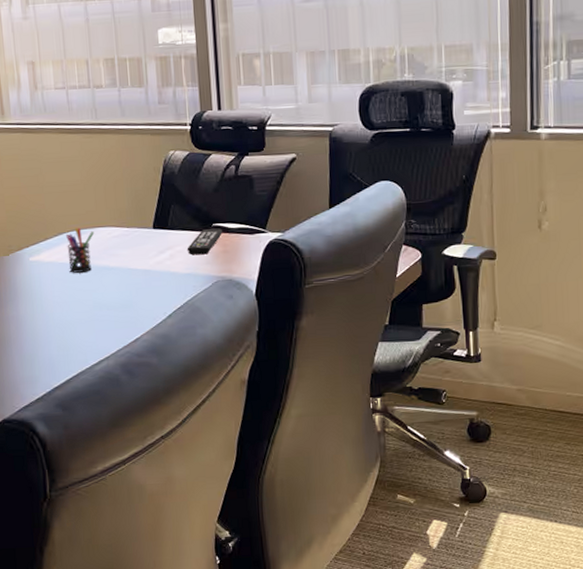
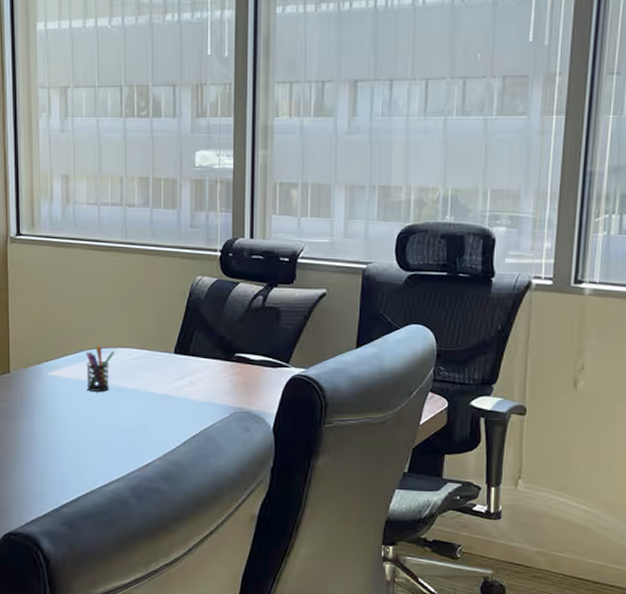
remote control: present [187,228,222,255] -> none [207,359,244,384]

